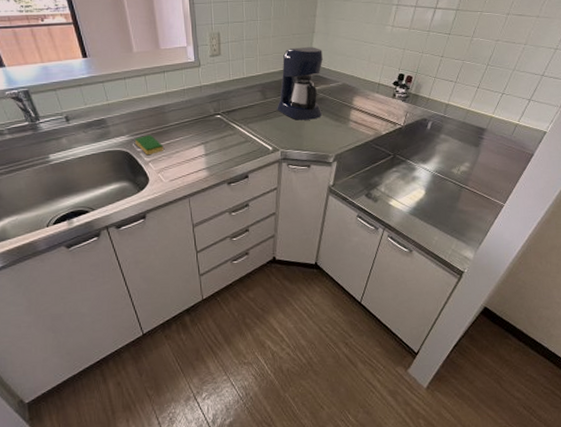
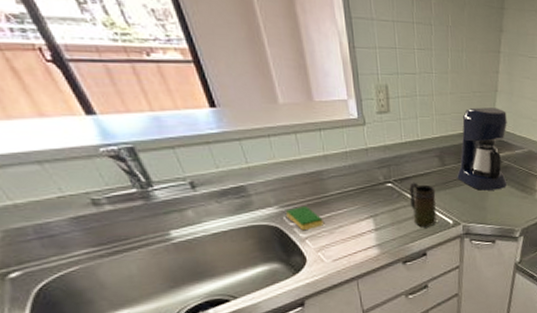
mug: none [235,113,258,153] -> present [409,182,437,228]

